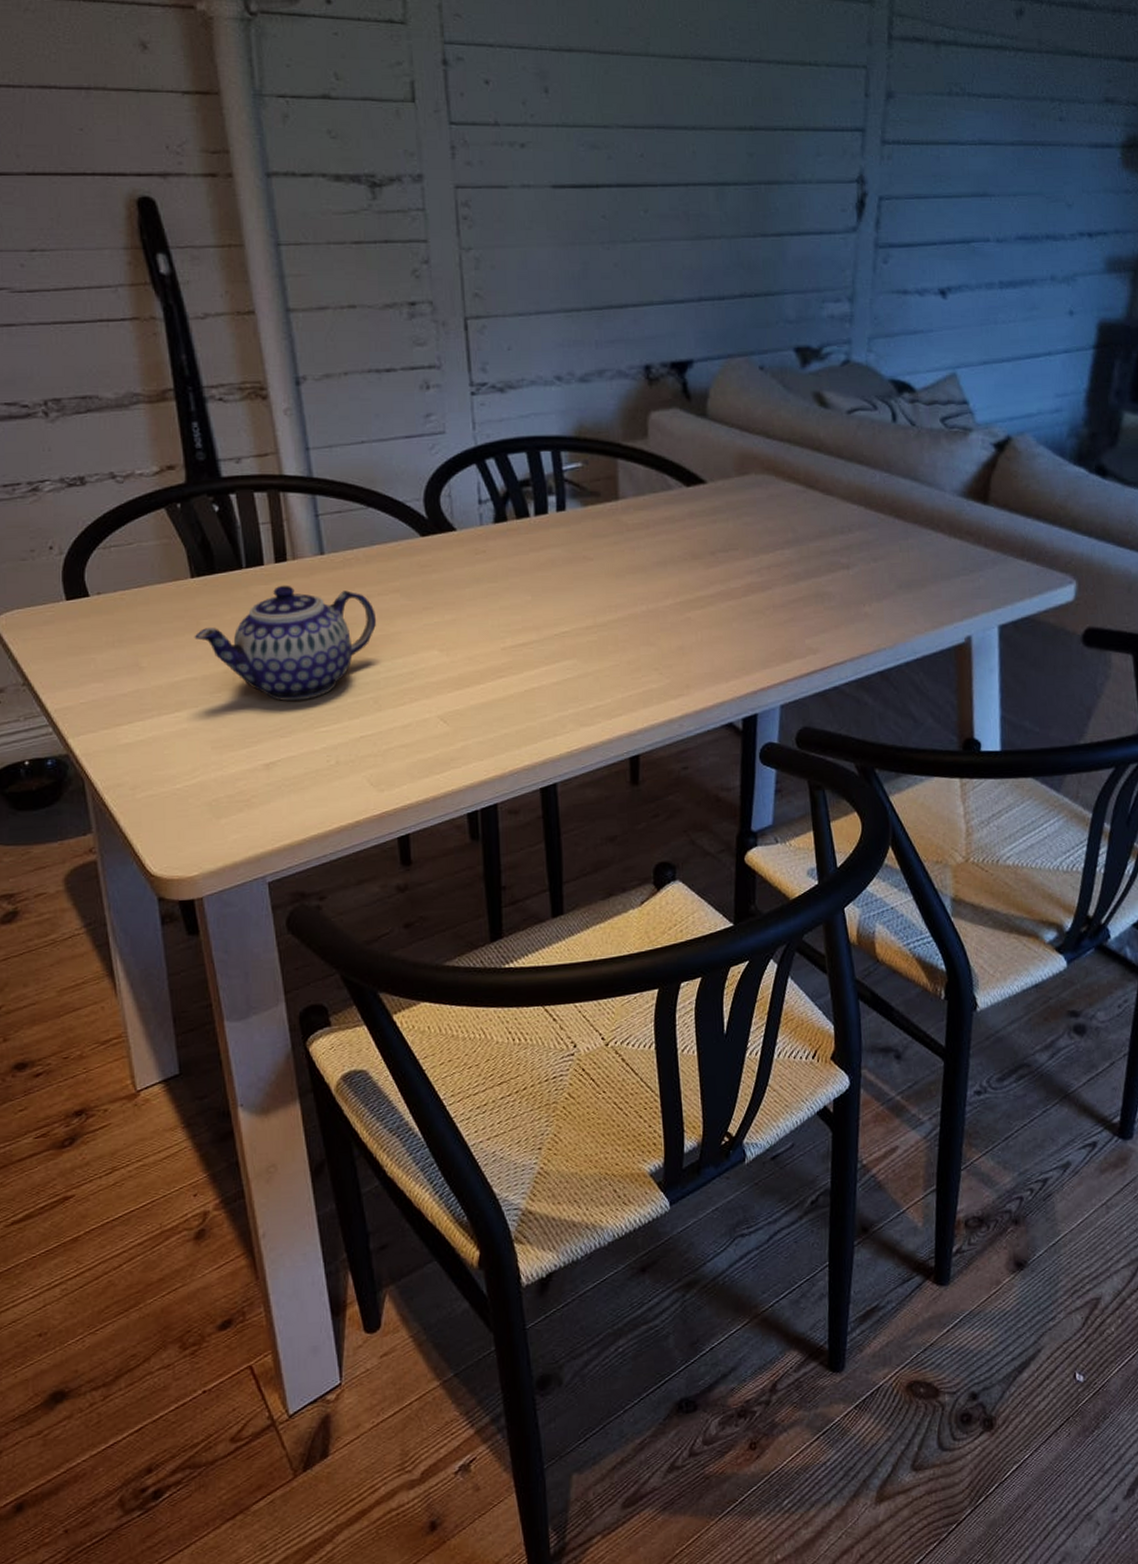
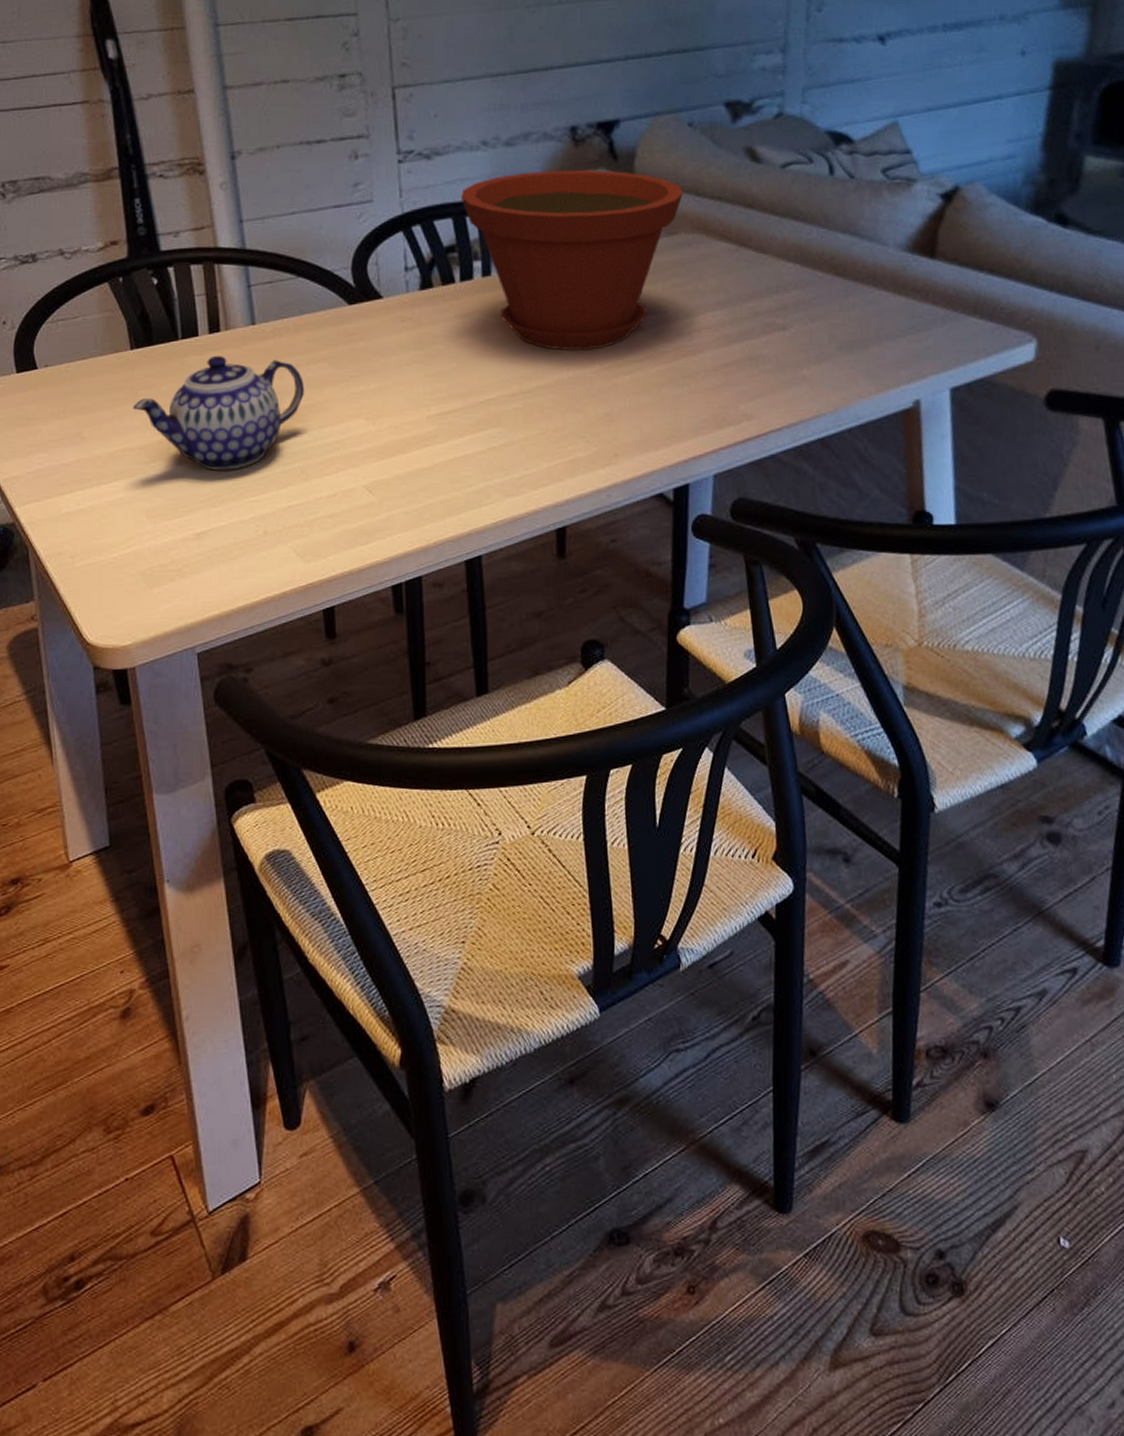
plant pot: none [534,408,754,586] -> present [460,170,683,351]

